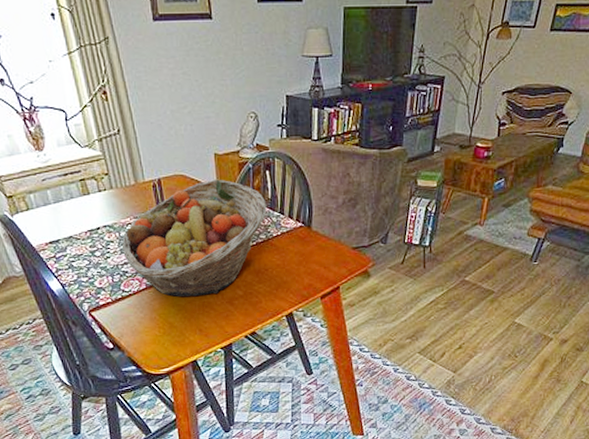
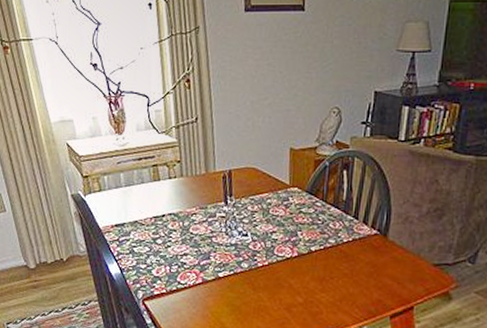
fruit basket: present [122,179,267,297] -> none [184,175,340,299]

